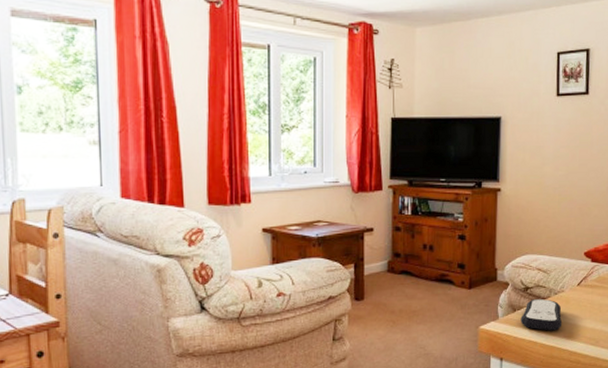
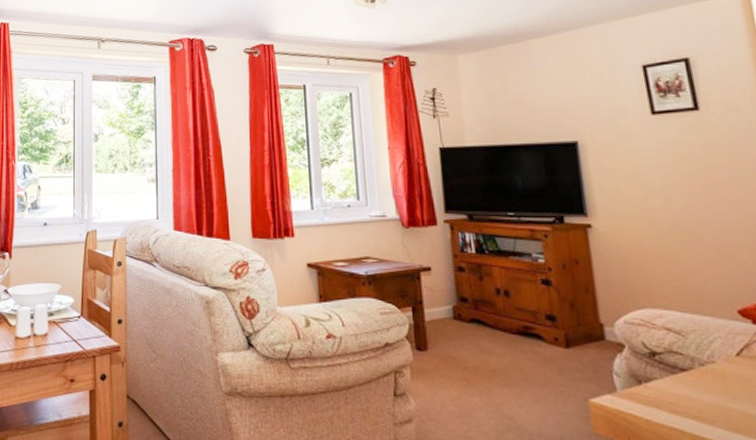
remote control: present [520,298,563,331] -> none [651,368,723,418]

